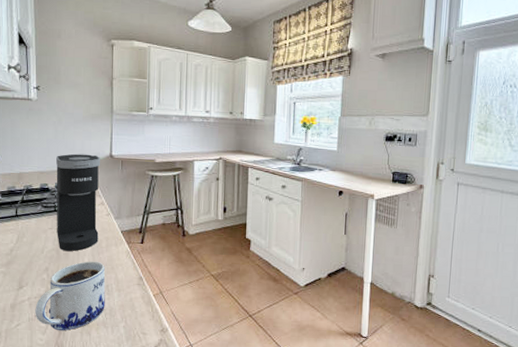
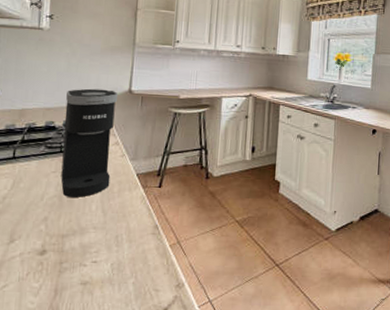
mug: present [35,261,105,331] -> none [27,208,115,292]

